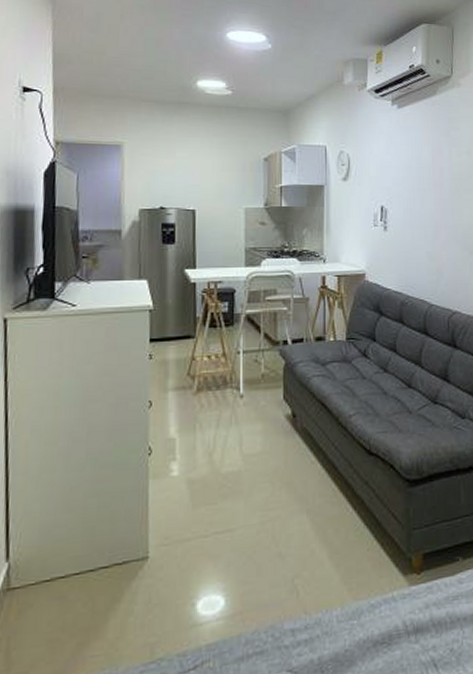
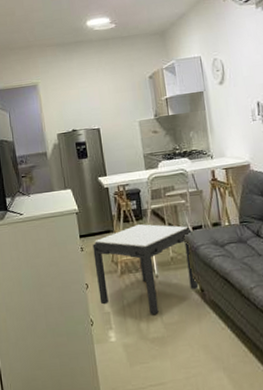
side table: none [164,331,291,444] -> present [92,224,199,315]

